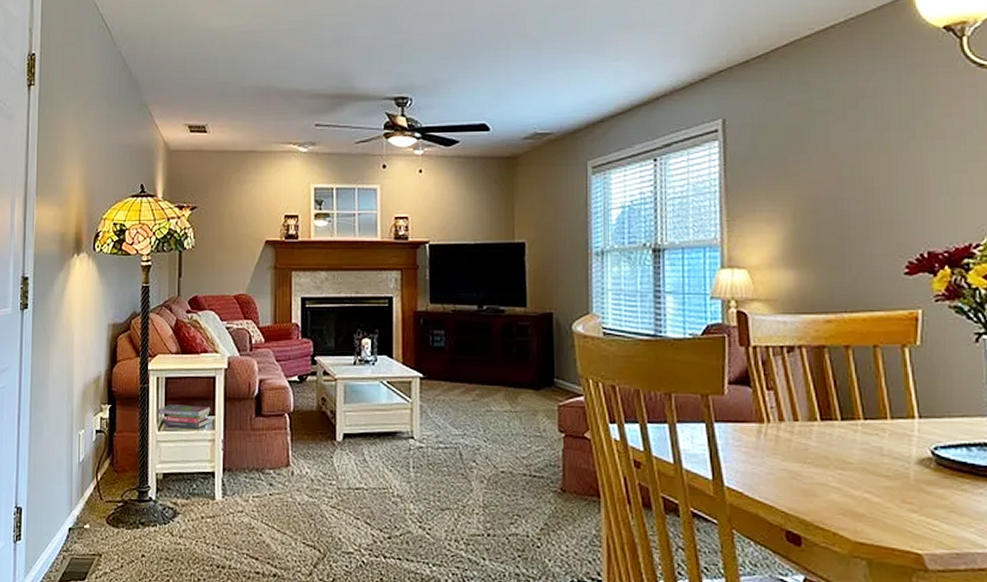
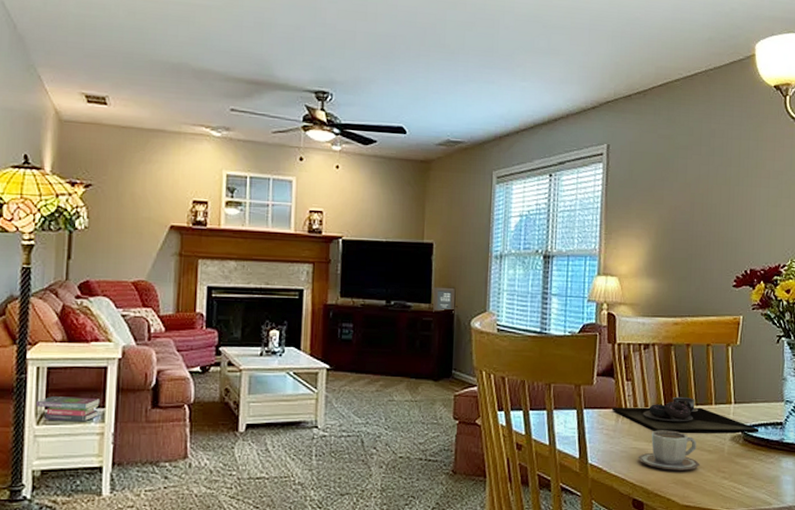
picture frame: none [529,289,554,318] -> present [433,287,456,314]
place setting: none [751,408,959,456] -> present [612,396,759,433]
cup: none [789,449,876,500] -> present [638,430,700,470]

